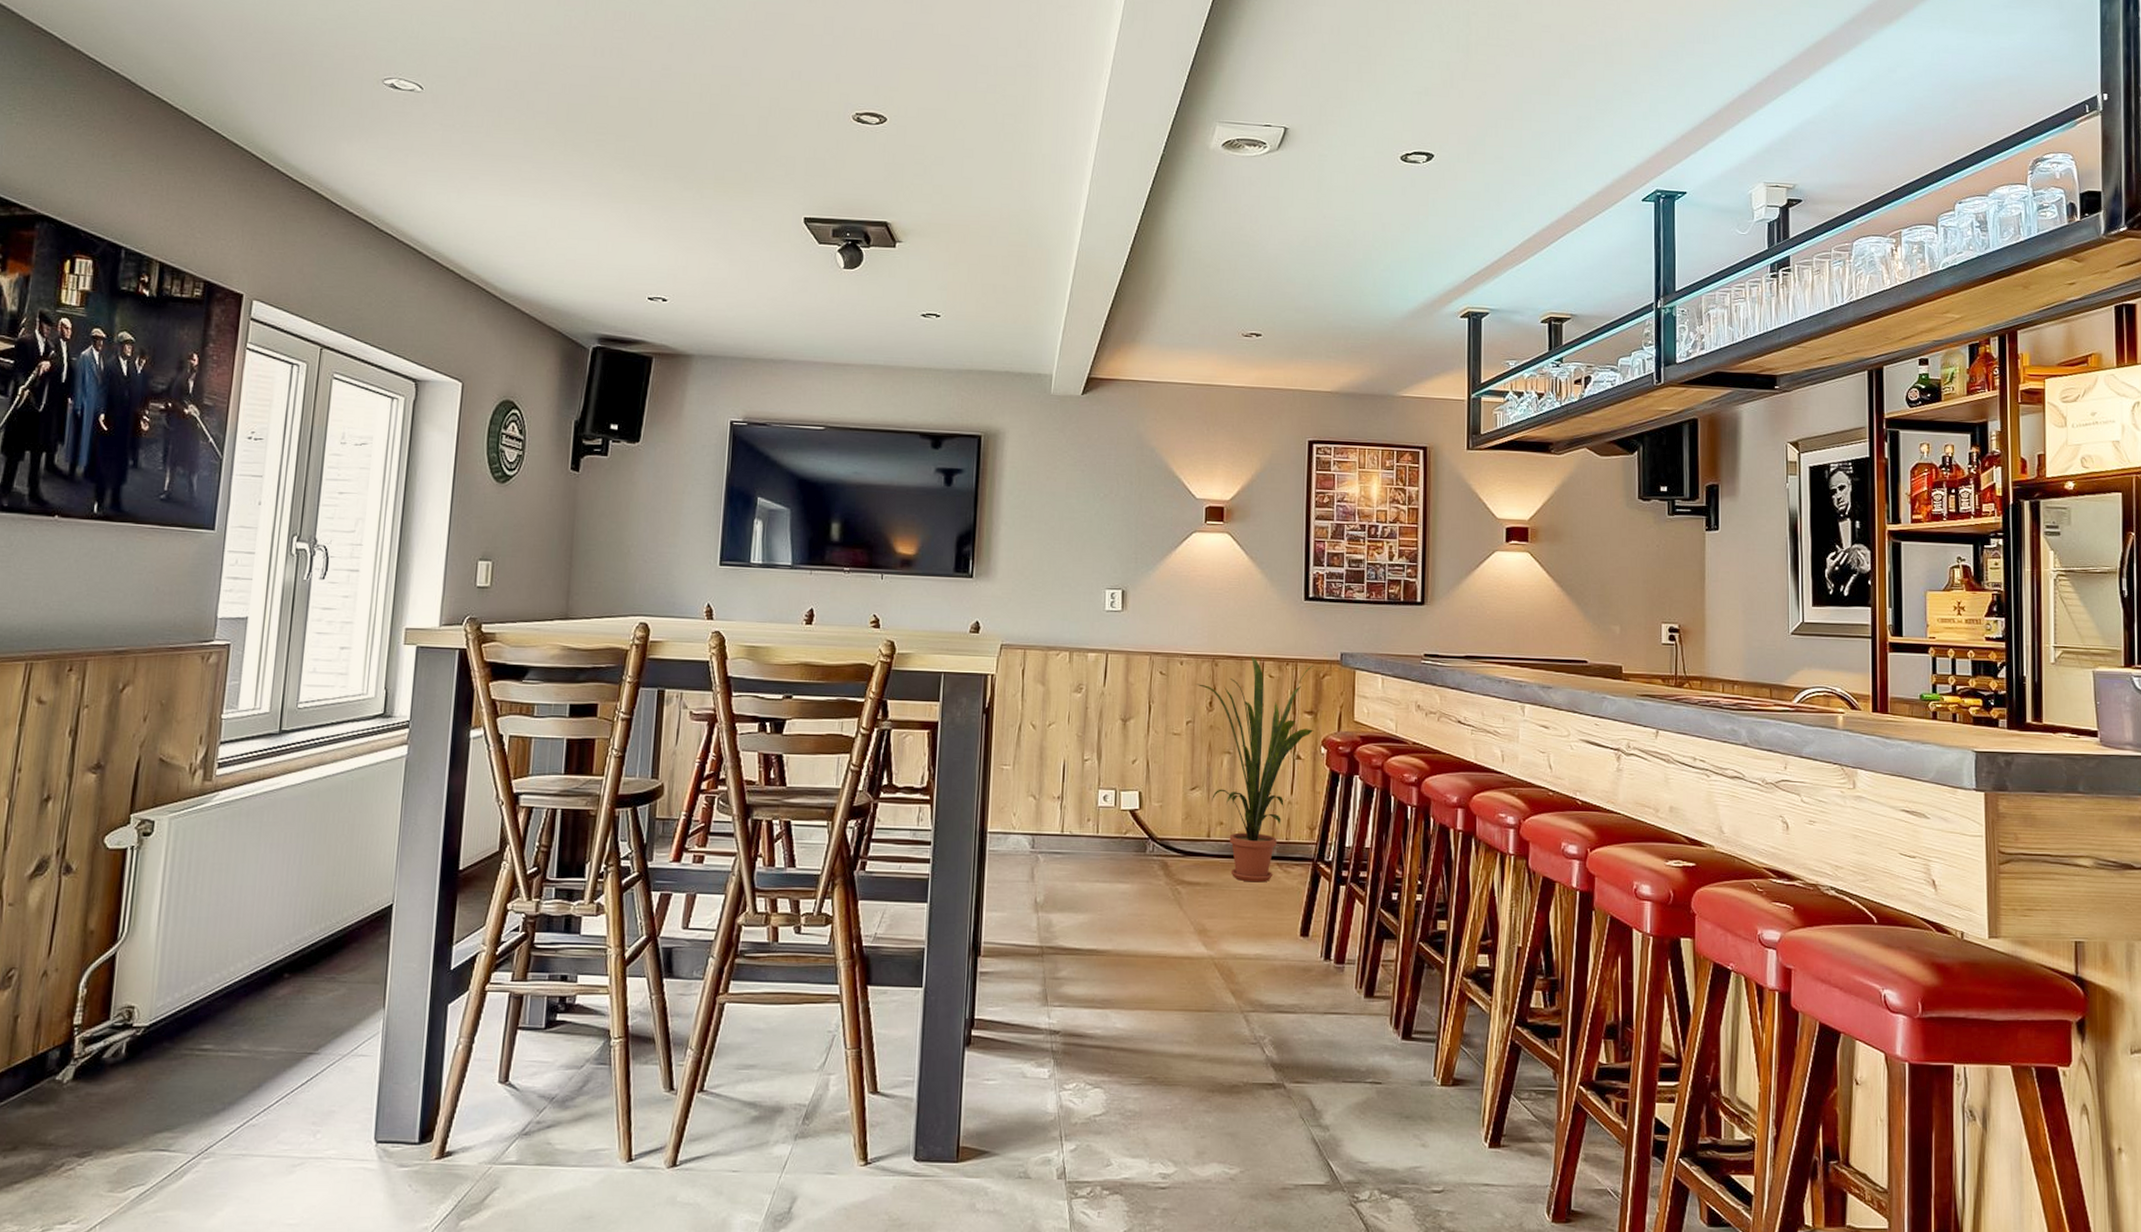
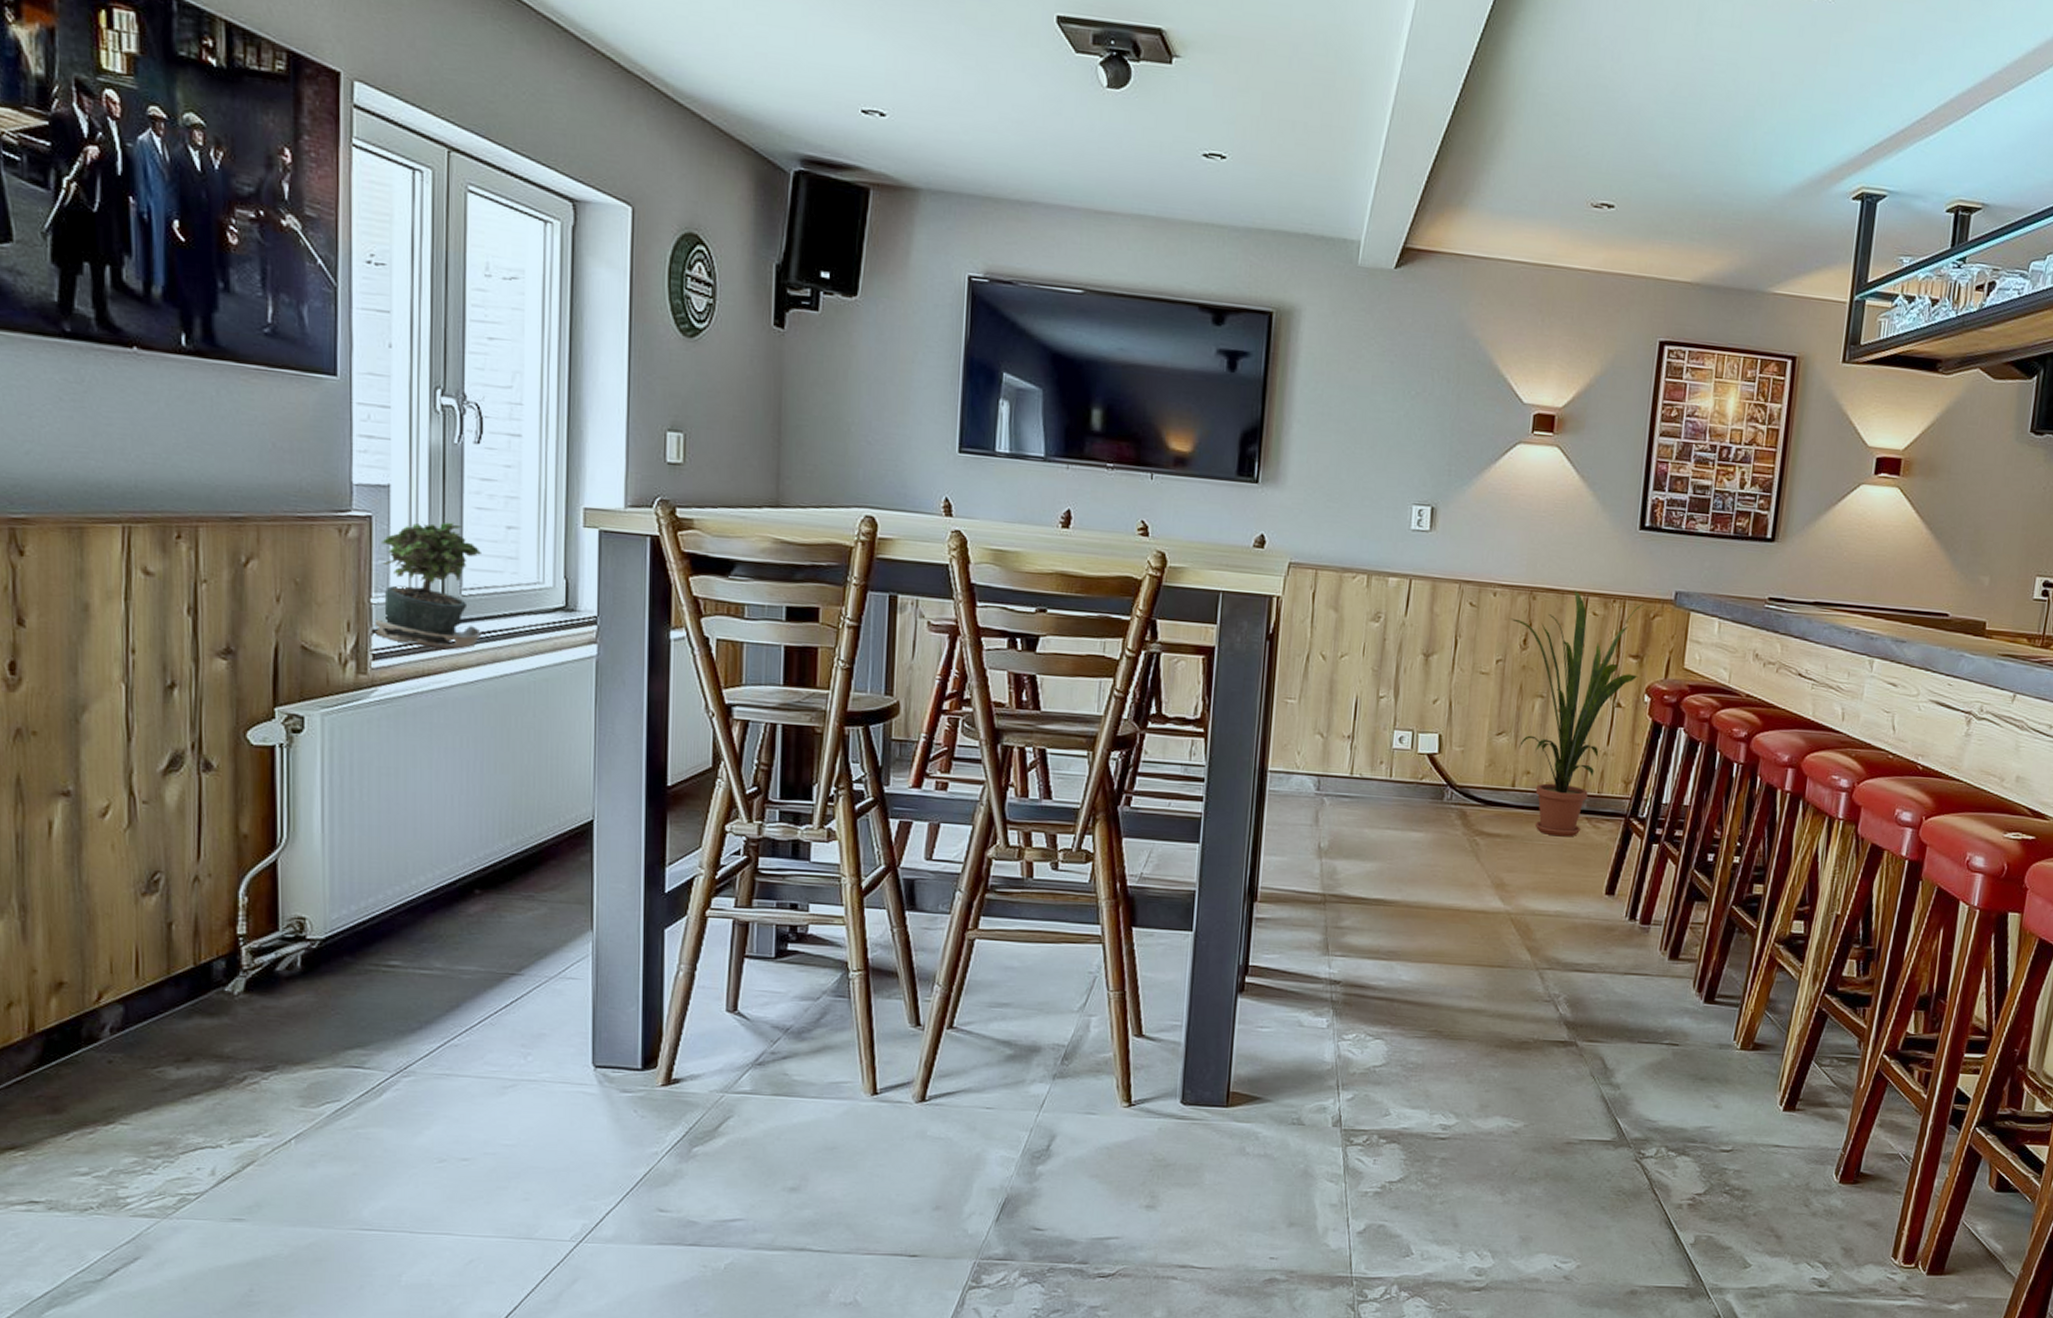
potted plant: none [223,646,319,756] -> present [376,521,483,650]

